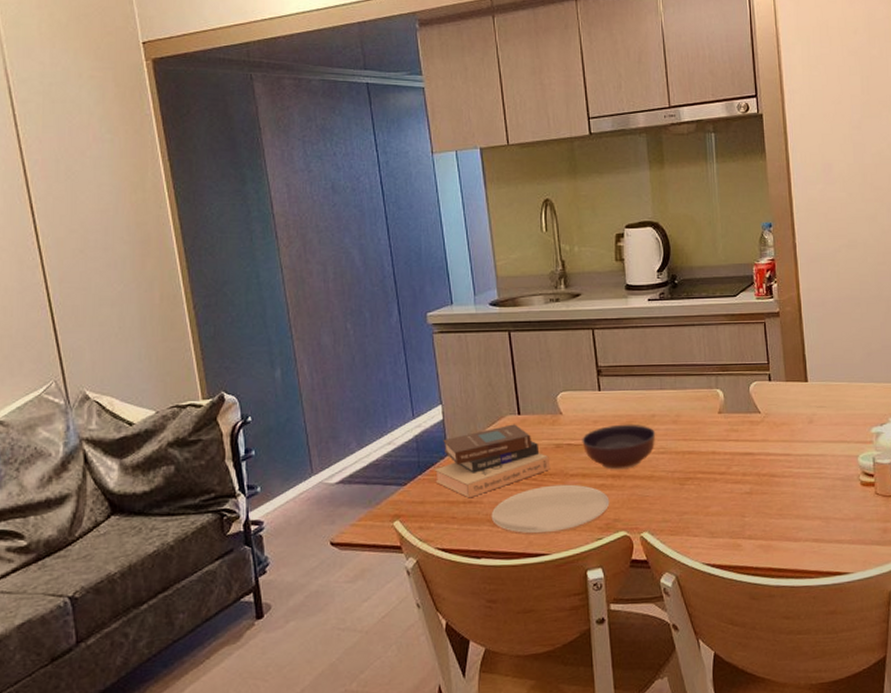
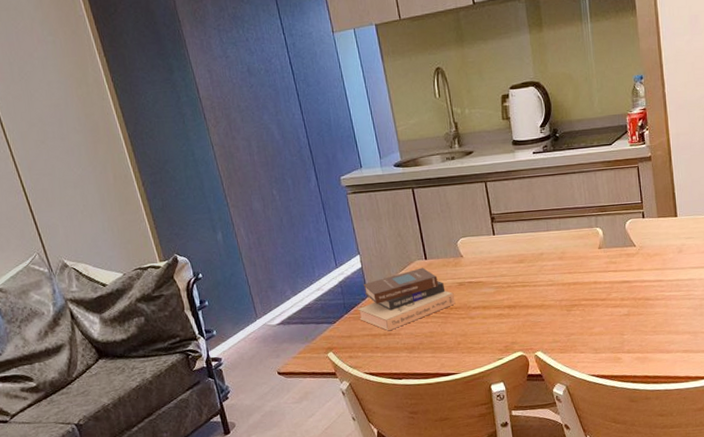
plate: present [491,484,610,536] -> none [408,315,508,359]
bowl: present [582,424,656,470] -> none [481,262,545,302]

